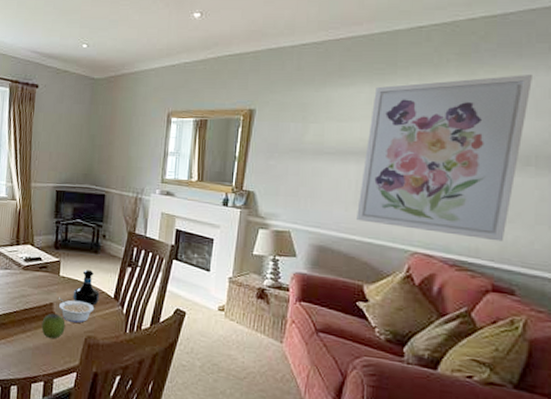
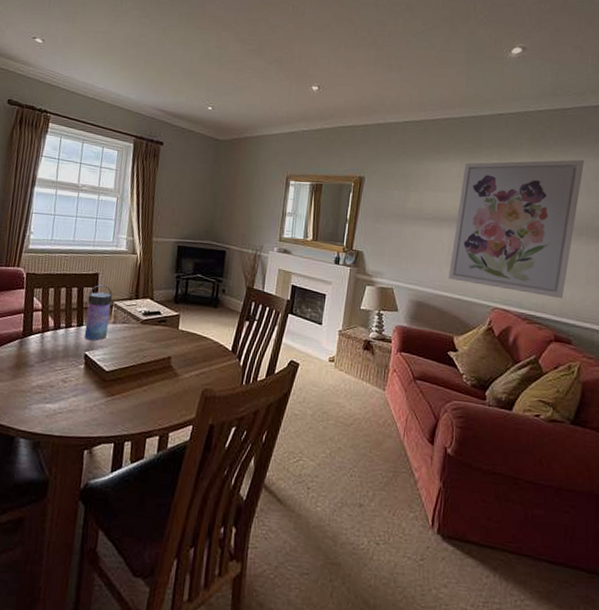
apple: present [41,313,66,340] -> none [158,367,183,393]
legume: present [58,297,95,324] -> none [176,350,213,377]
tequila bottle: present [73,270,100,306] -> none [191,324,218,359]

